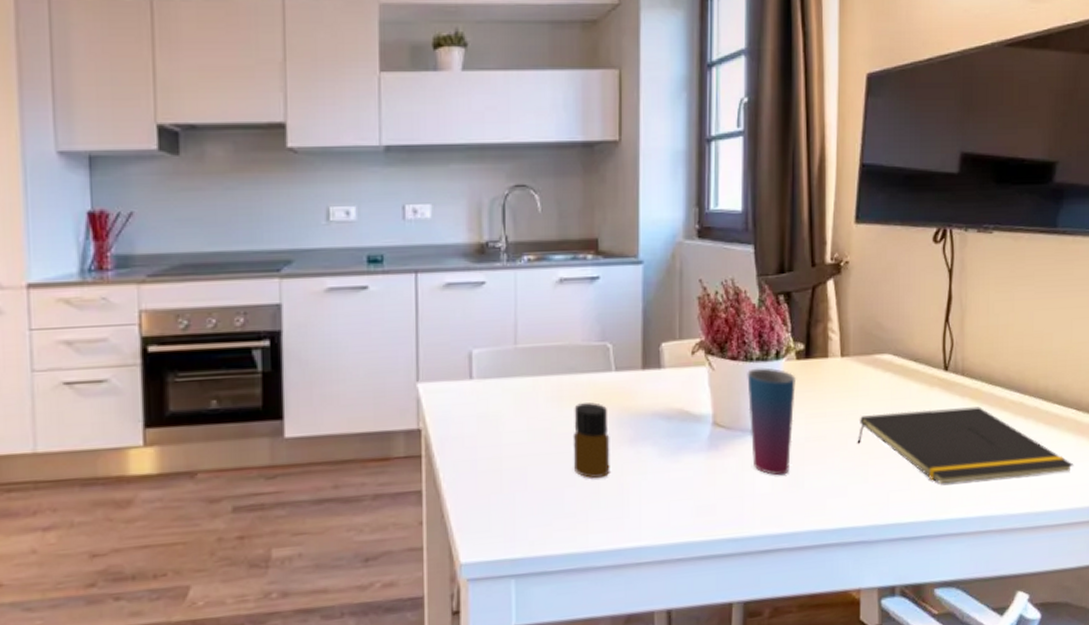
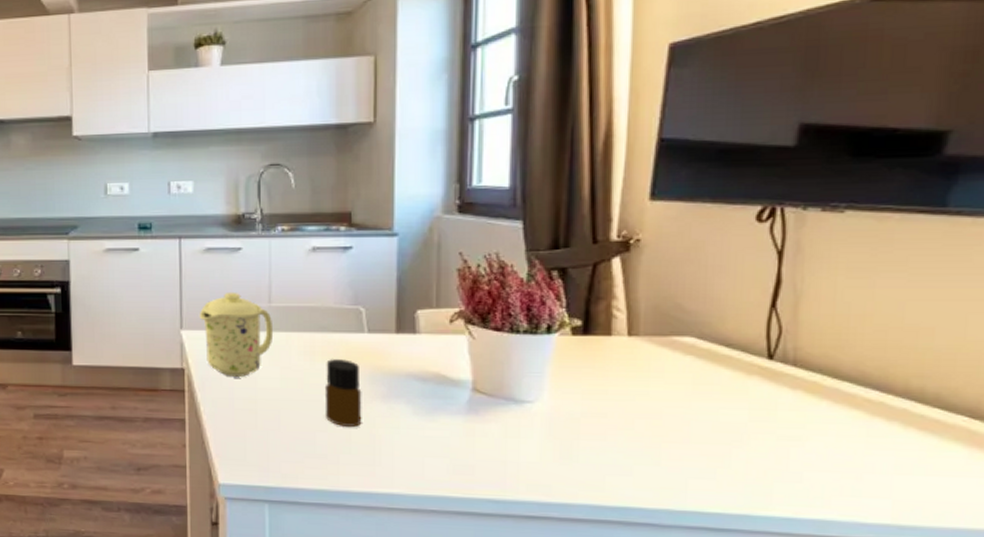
mug: none [437,333,520,434] -> present [199,292,274,377]
cup: present [747,367,797,475] -> none [512,340,572,446]
notepad: present [857,406,1074,483] -> none [647,397,964,487]

